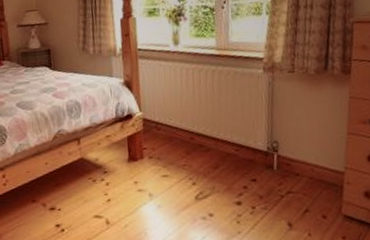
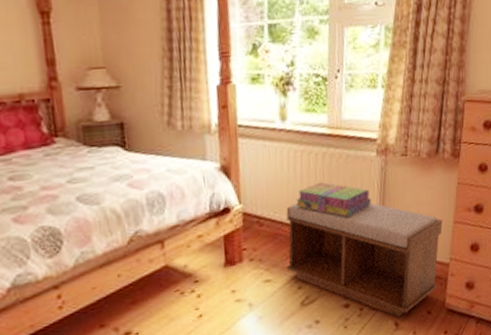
bench: none [180,112,335,218] -> present [286,203,443,317]
stack of books: none [189,94,260,125] -> present [296,181,371,217]

